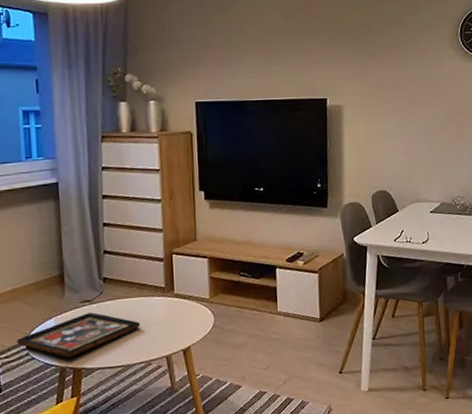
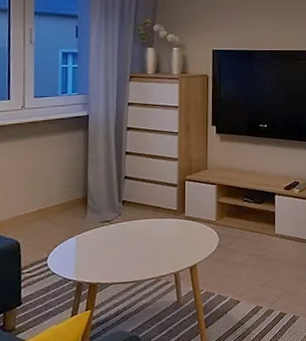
decorative tray: present [17,312,141,358] -> none [40,232,153,273]

